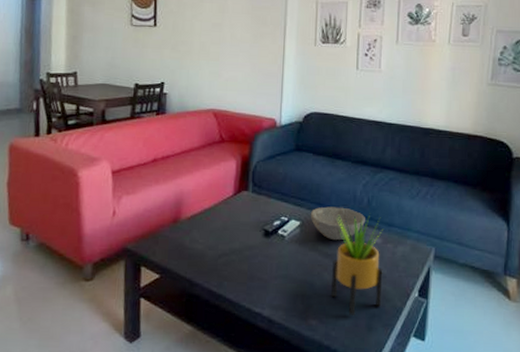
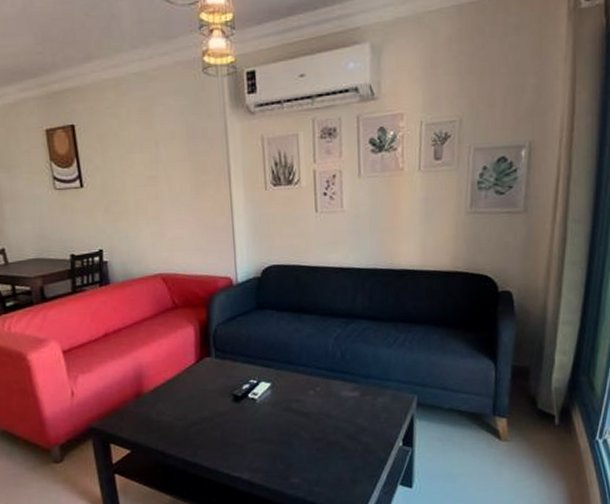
bowl: present [310,206,365,241] -> none [280,363,340,399]
potted plant: present [331,213,383,315] -> none [308,367,365,470]

